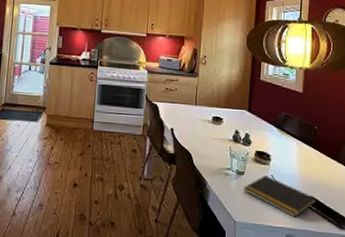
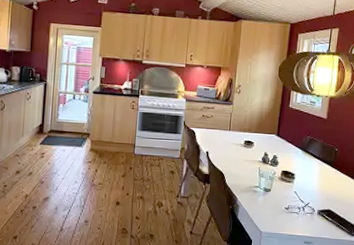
notepad: present [244,175,317,217] -> none [269,192,333,227]

